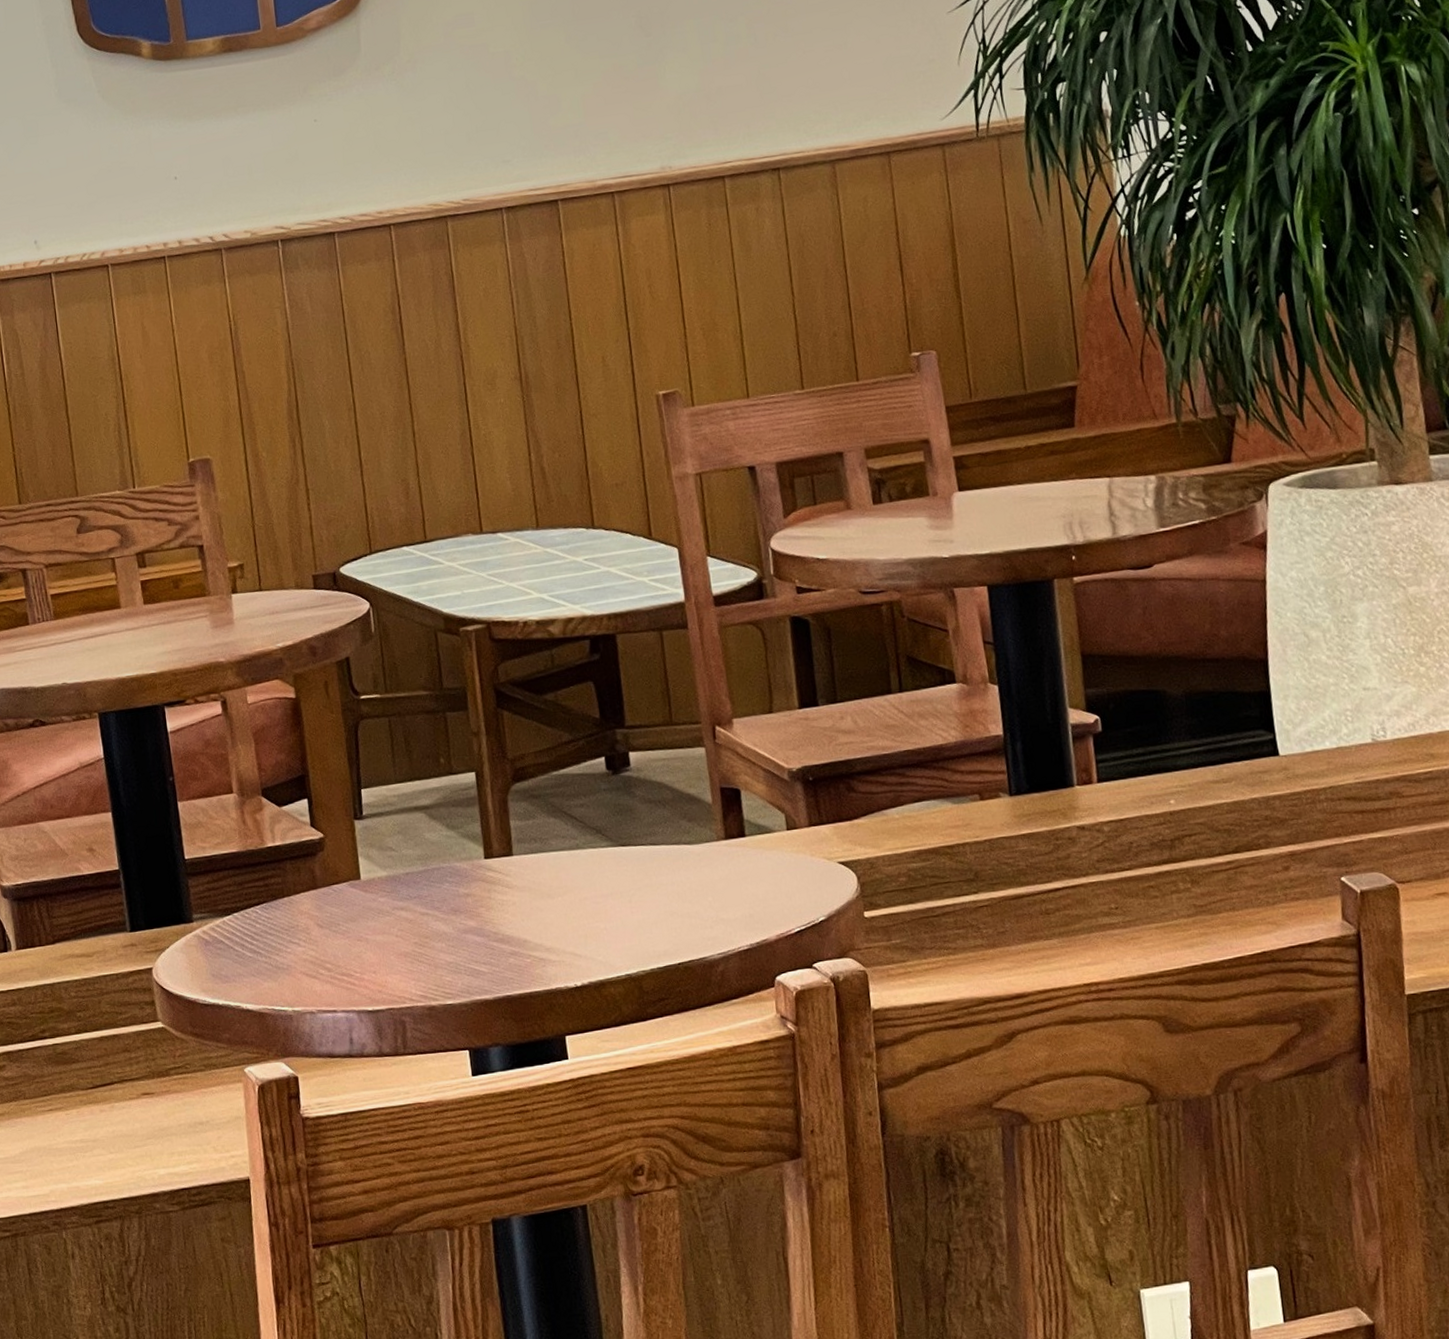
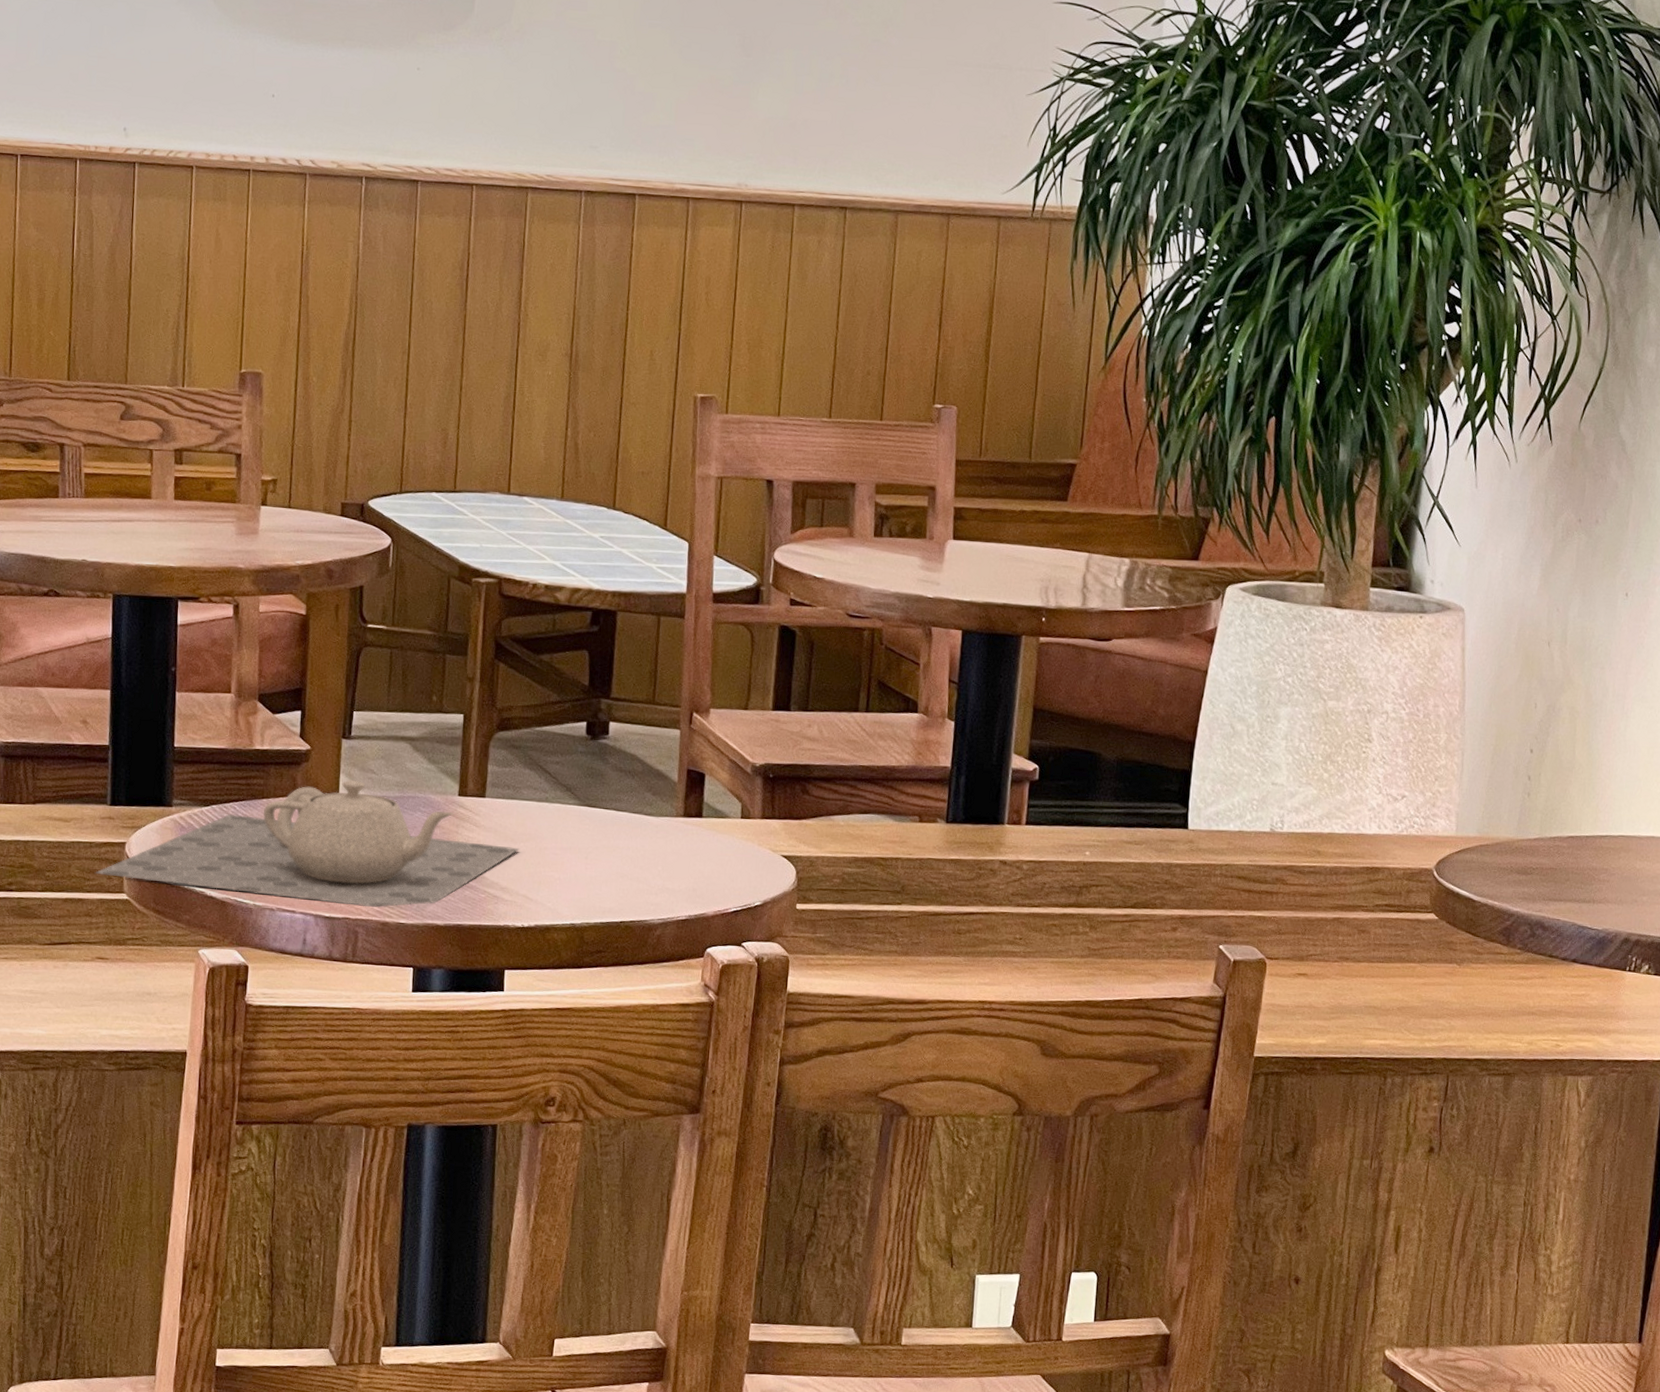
teapot: none [126,861,558,1006] -> present [95,780,520,908]

